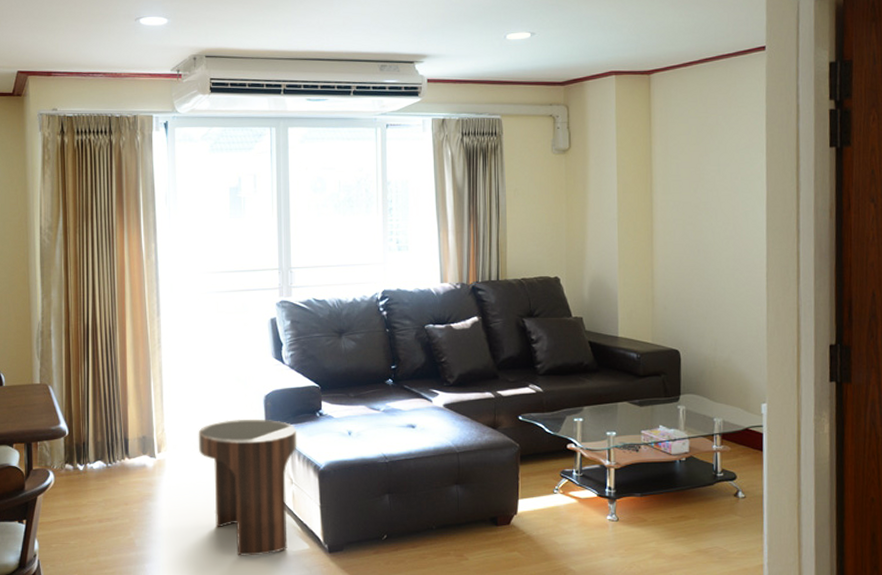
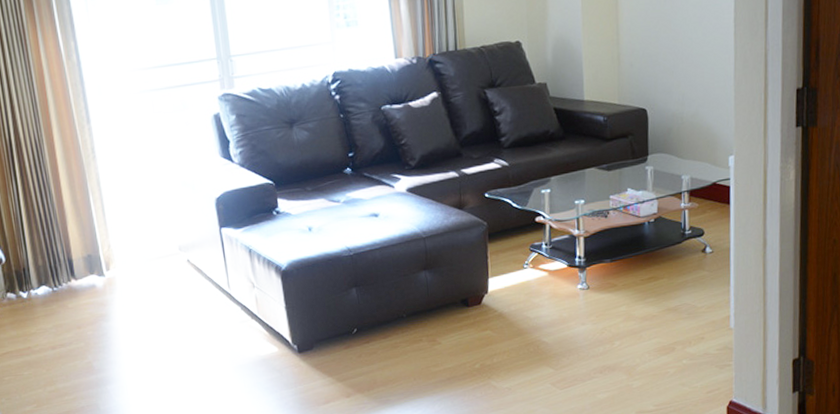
side table: present [198,420,297,556] -> none [147,223,256,367]

